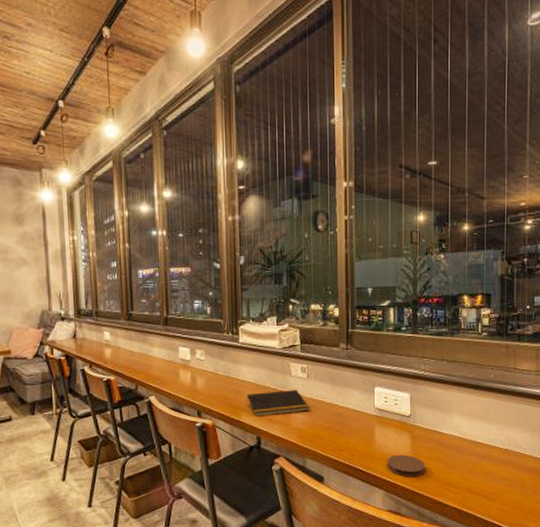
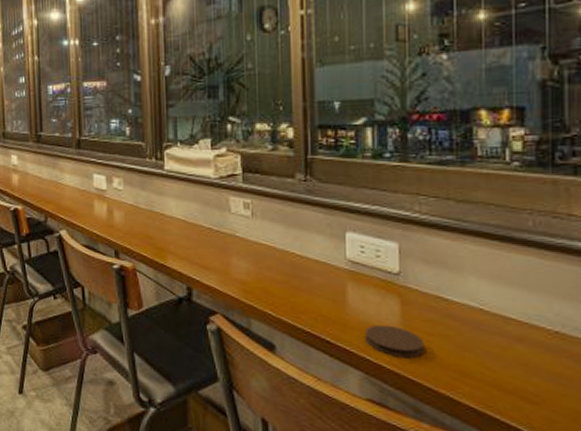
notepad: present [246,389,310,417] -> none [173,229,256,262]

